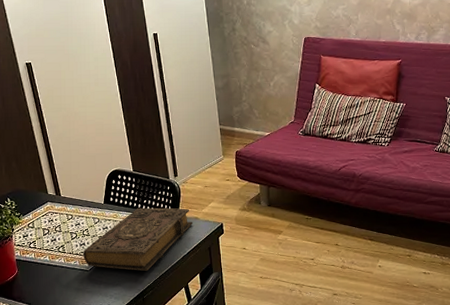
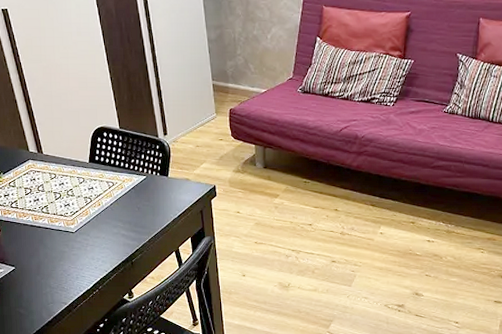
book: present [82,207,193,271] -> none [67,167,184,234]

